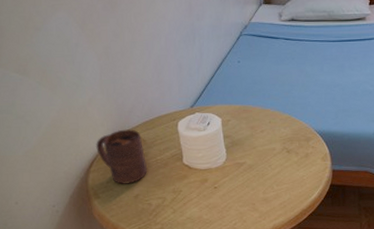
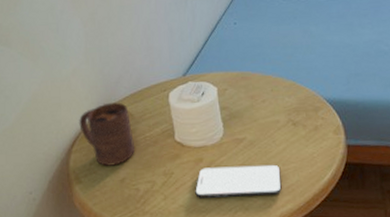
smartphone: none [200,185,275,212] -> present [195,165,282,198]

